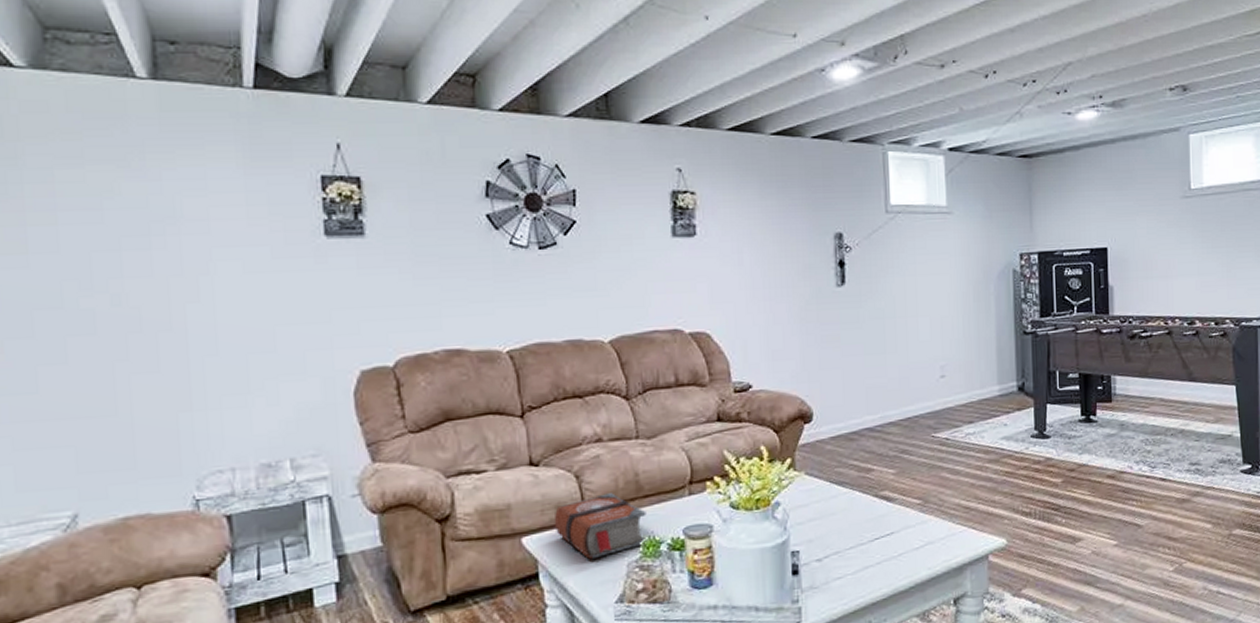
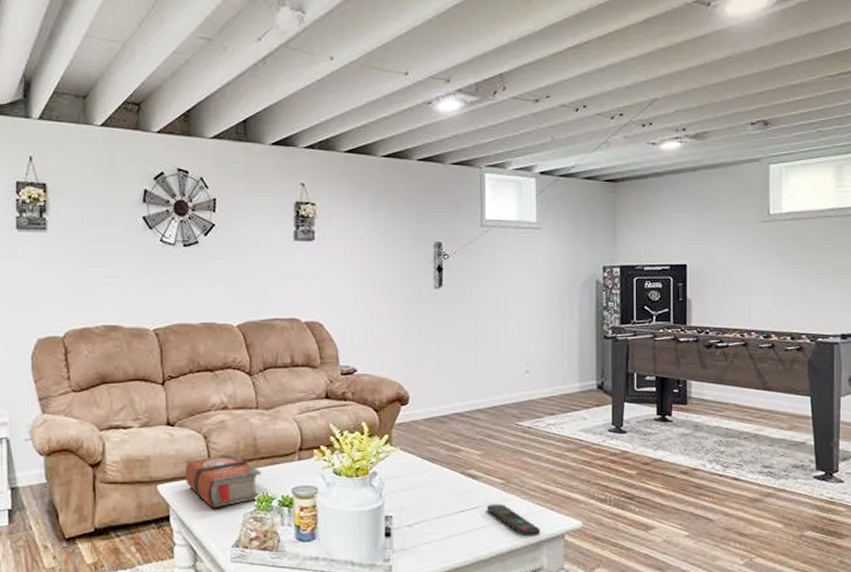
remote control: none [903,526,963,561] -> present [486,504,541,537]

